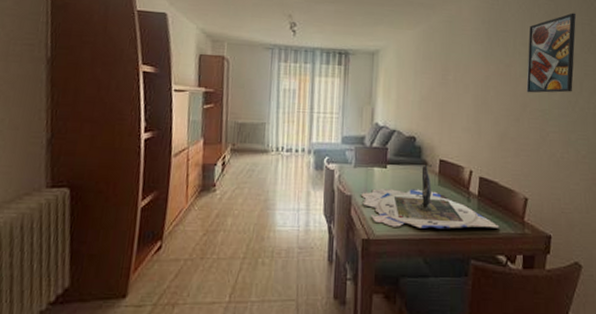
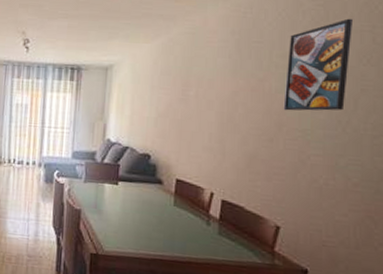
board game: present [362,162,499,229] -> none [91,181,244,256]

